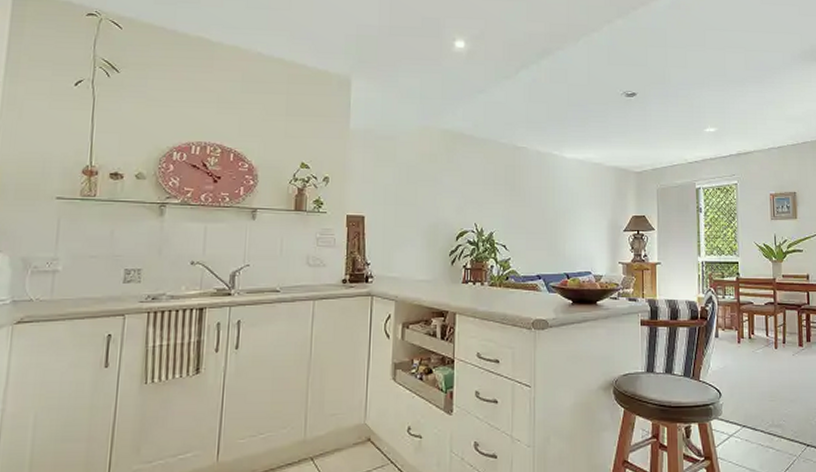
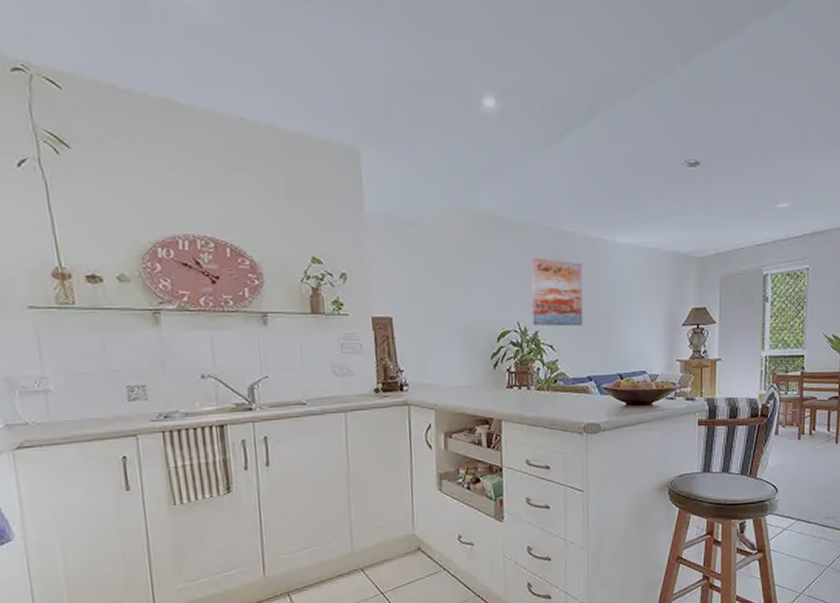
wall art: none [488,168,534,229] -> present [530,258,583,327]

